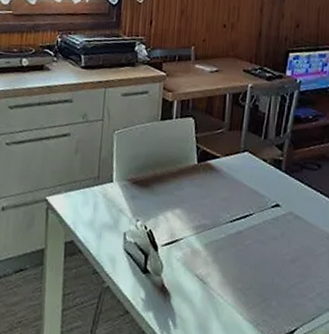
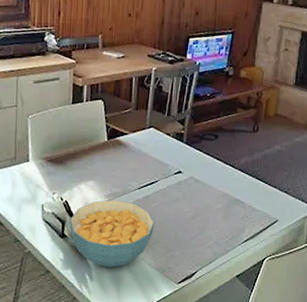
cereal bowl: none [153,232,248,314] -> present [69,199,154,267]

